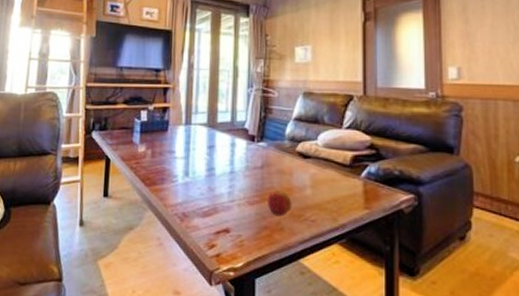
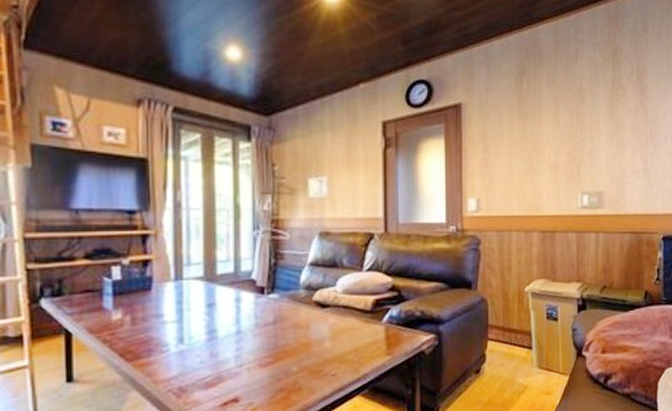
fruit: present [268,190,292,217] -> none [282,346,310,376]

